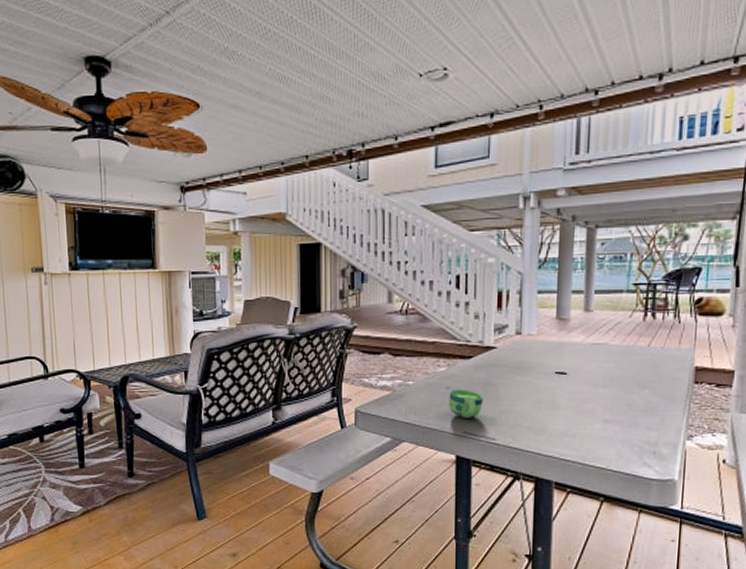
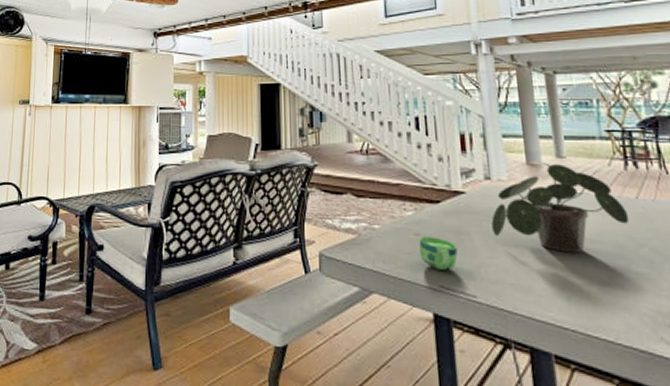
potted plant: none [517,316,639,397] -> present [491,163,630,253]

